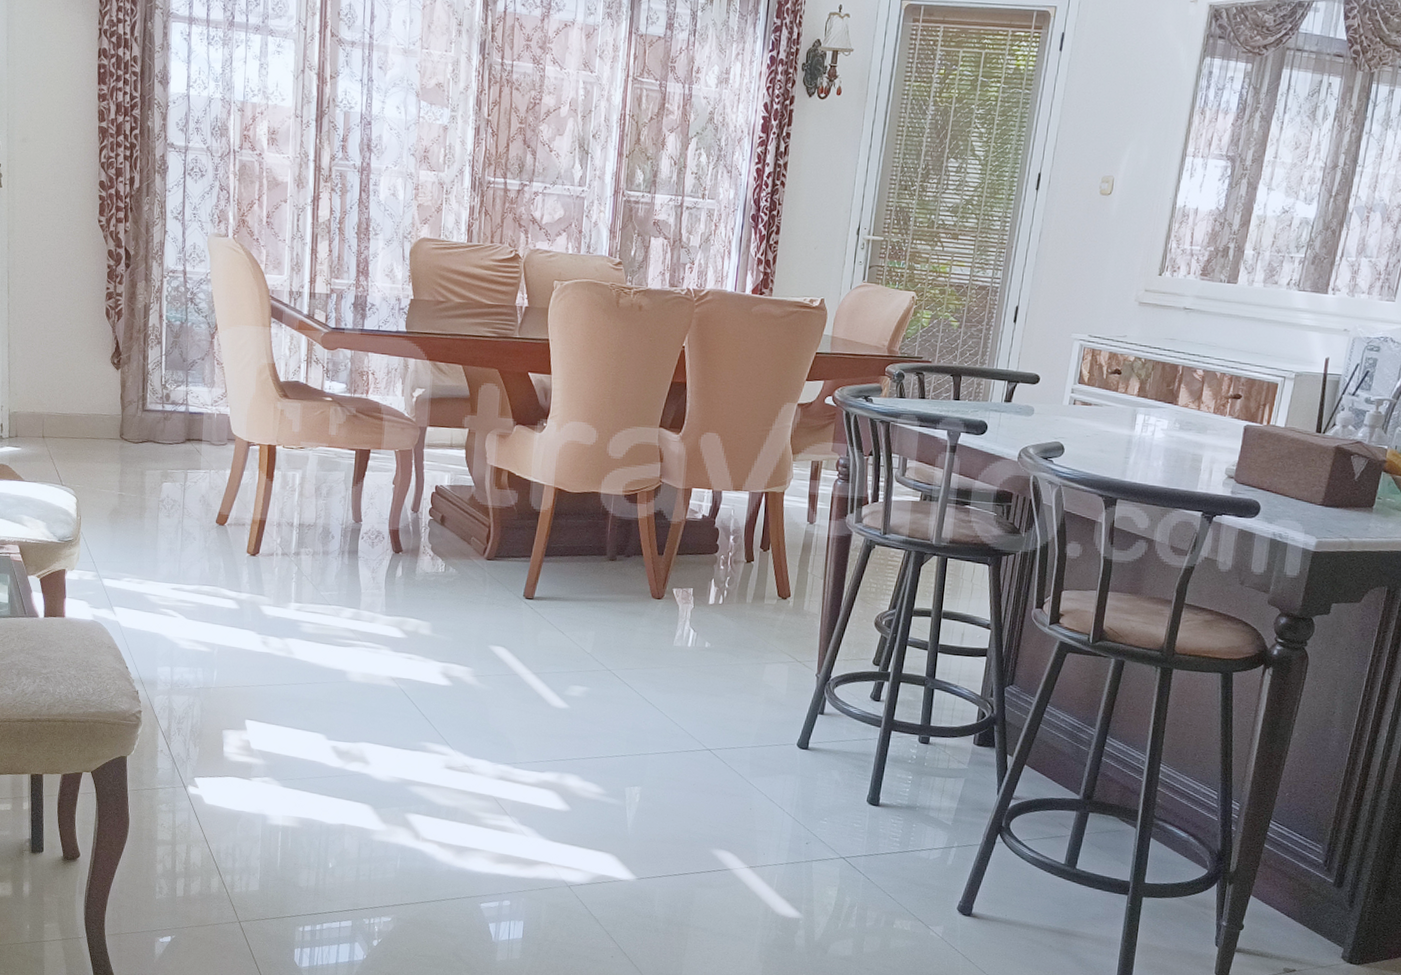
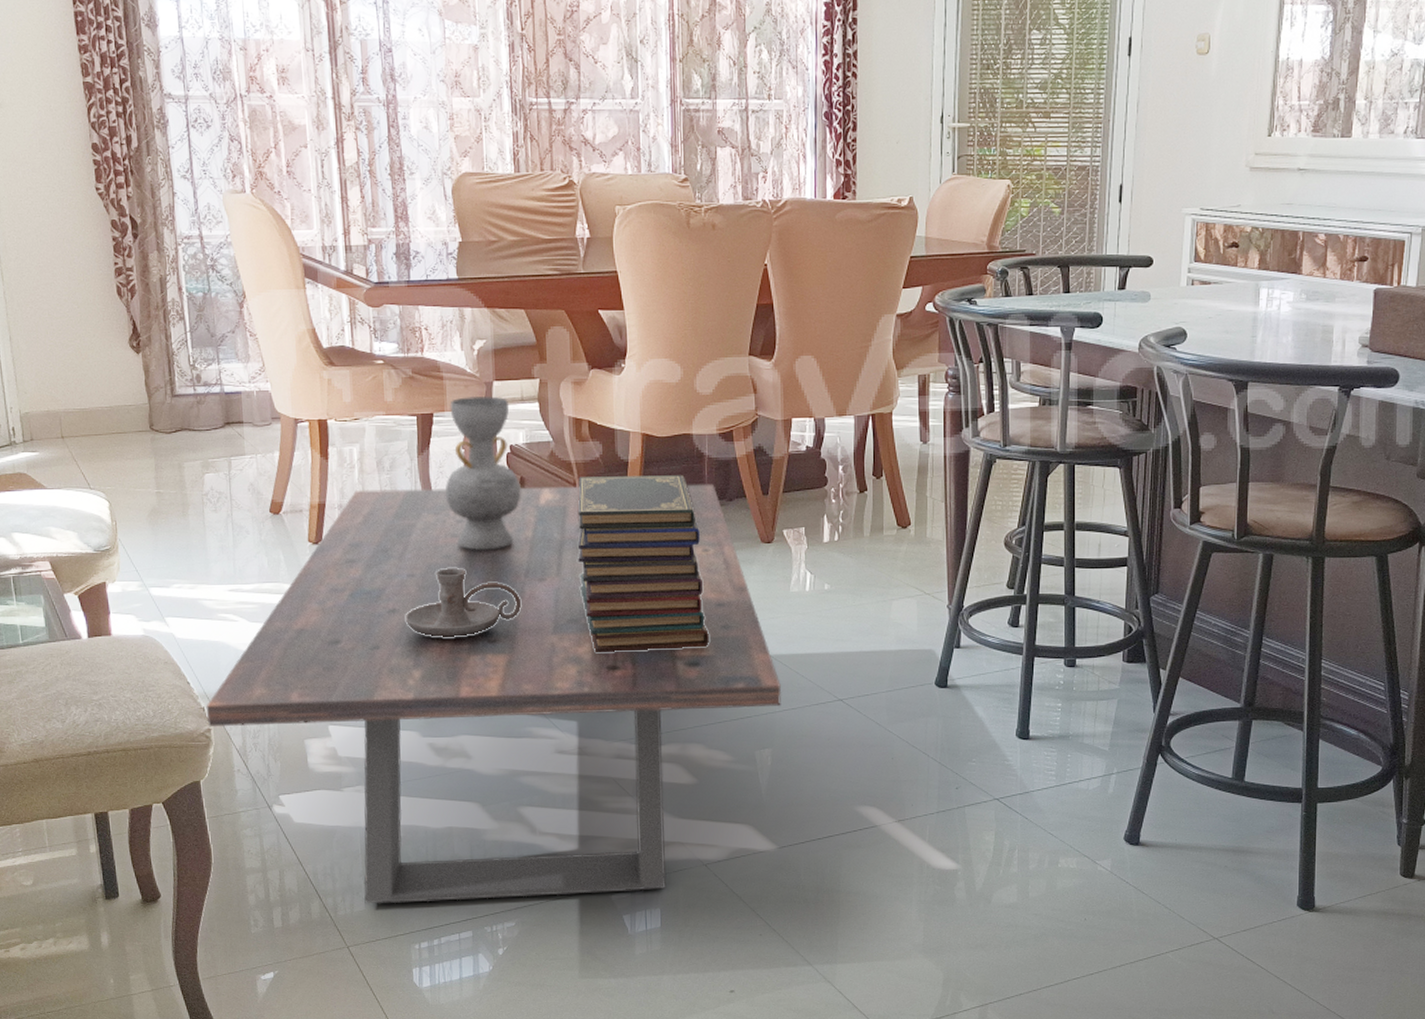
coffee table: none [139,511,656,904] -> present [207,484,782,904]
candle holder: none [324,590,429,653] -> present [405,568,521,637]
decorative vase: none [373,438,441,579] -> present [445,395,521,551]
book stack: none [484,521,598,687] -> present [577,475,709,652]

